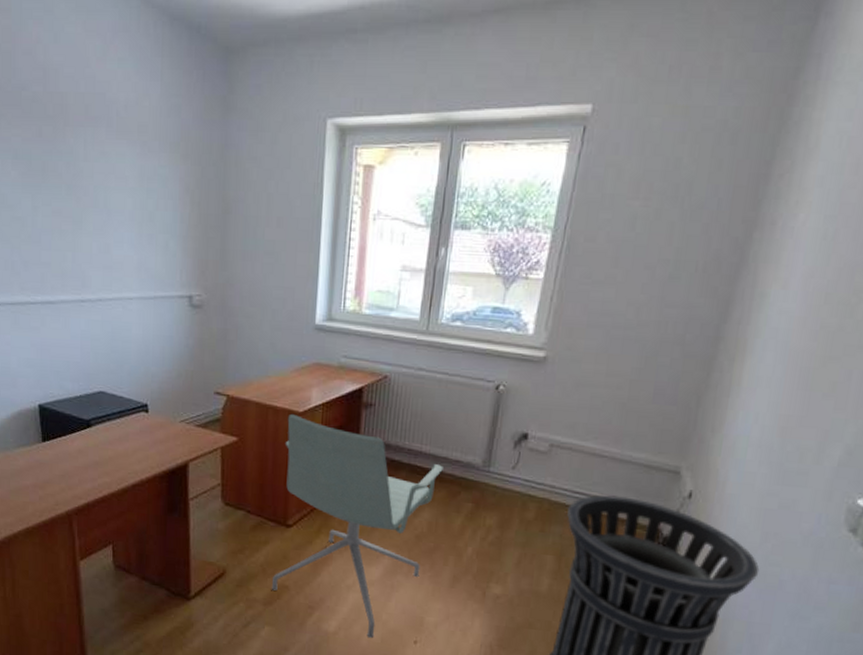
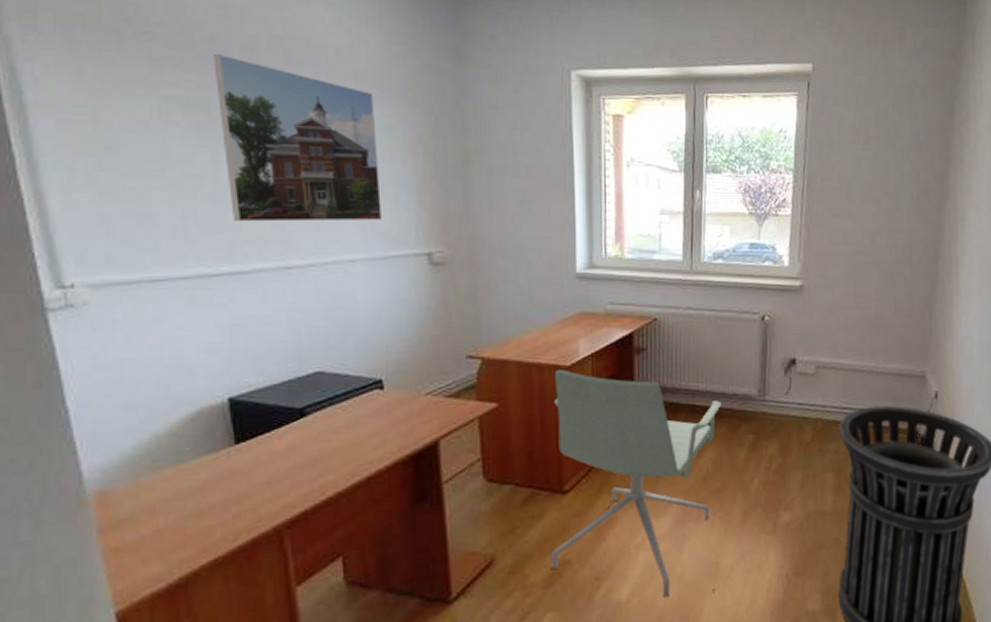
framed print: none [34,110,154,264] -> present [213,53,381,222]

